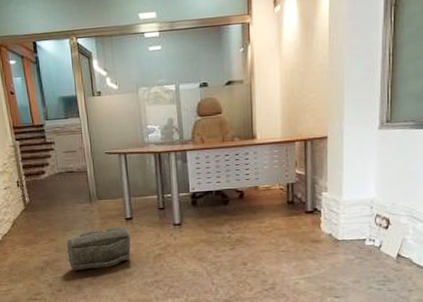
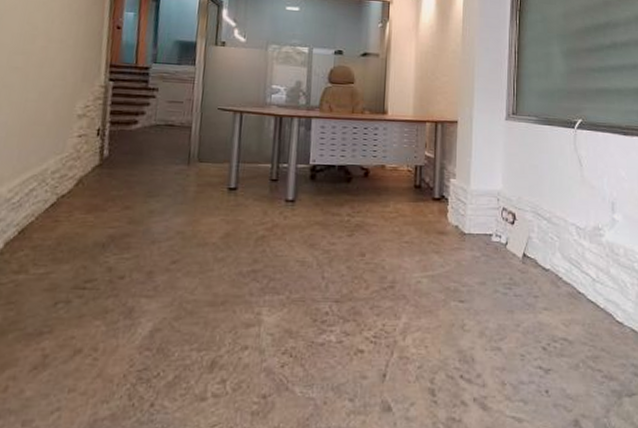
backpack: present [65,226,131,271] -> none [139,197,231,252]

